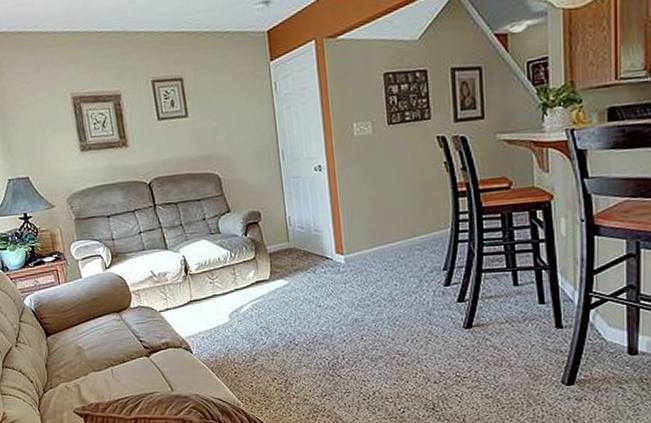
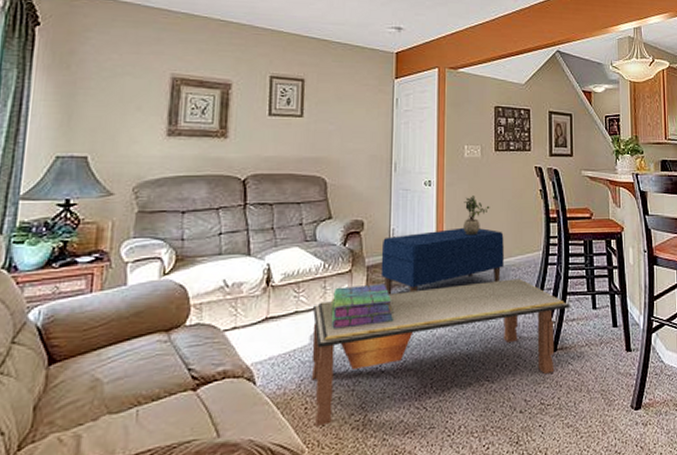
coffee table: none [226,258,486,387] -> present [311,279,570,428]
stack of books: none [242,268,301,309] -> present [331,283,395,329]
bench: none [280,209,407,279] -> present [380,227,504,295]
potted plant: none [358,176,387,218] -> present [463,196,490,236]

